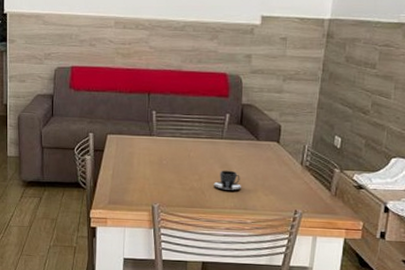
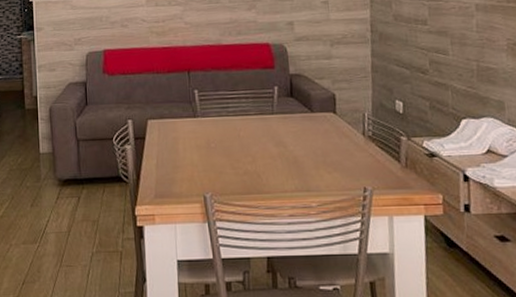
teacup: present [213,170,241,190] -> none [269,148,300,171]

